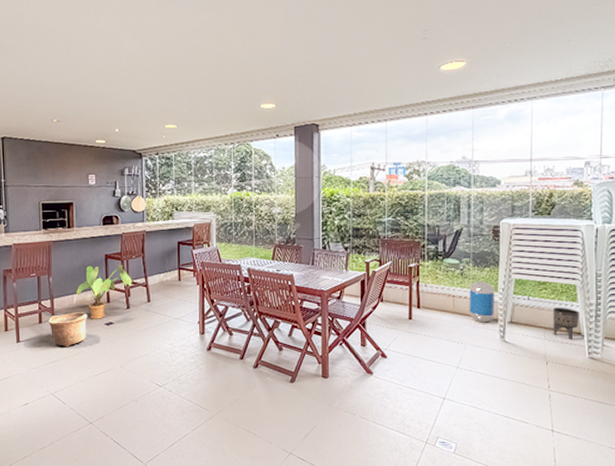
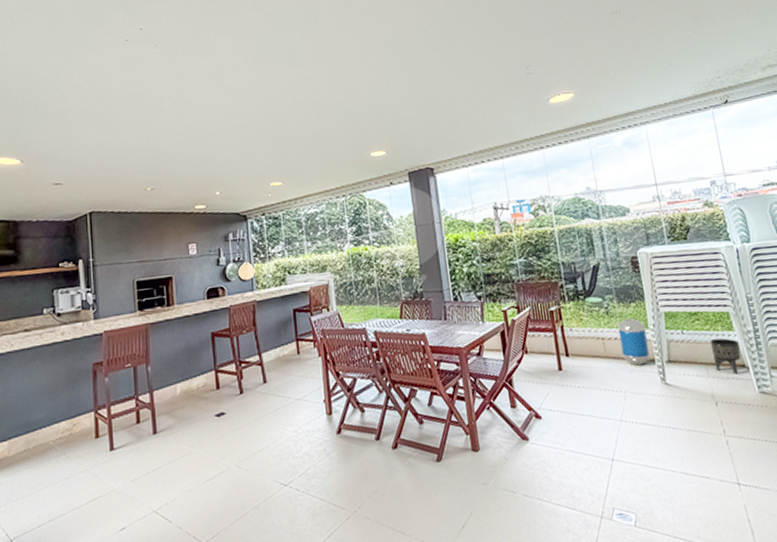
basket: present [48,312,88,348] -> none [147,404,195,450]
house plant: present [75,264,132,319] -> none [179,342,245,411]

